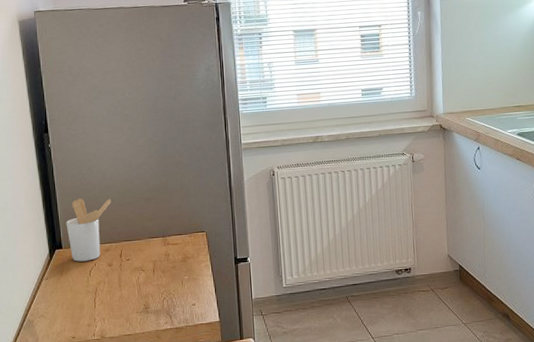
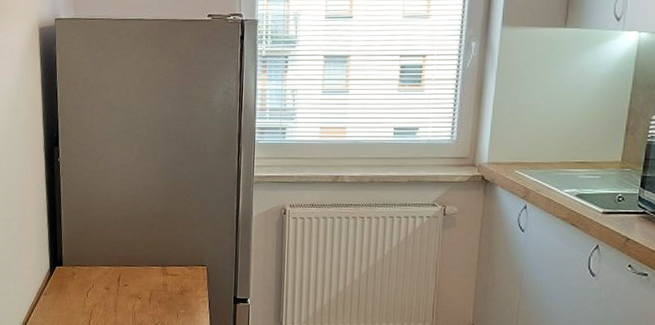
utensil holder: present [66,199,111,262] -> none [68,217,114,282]

